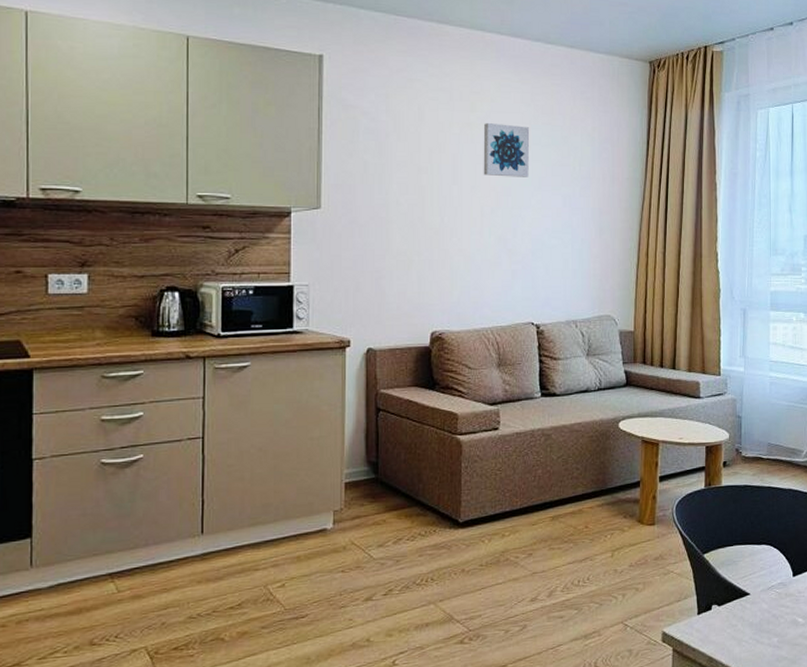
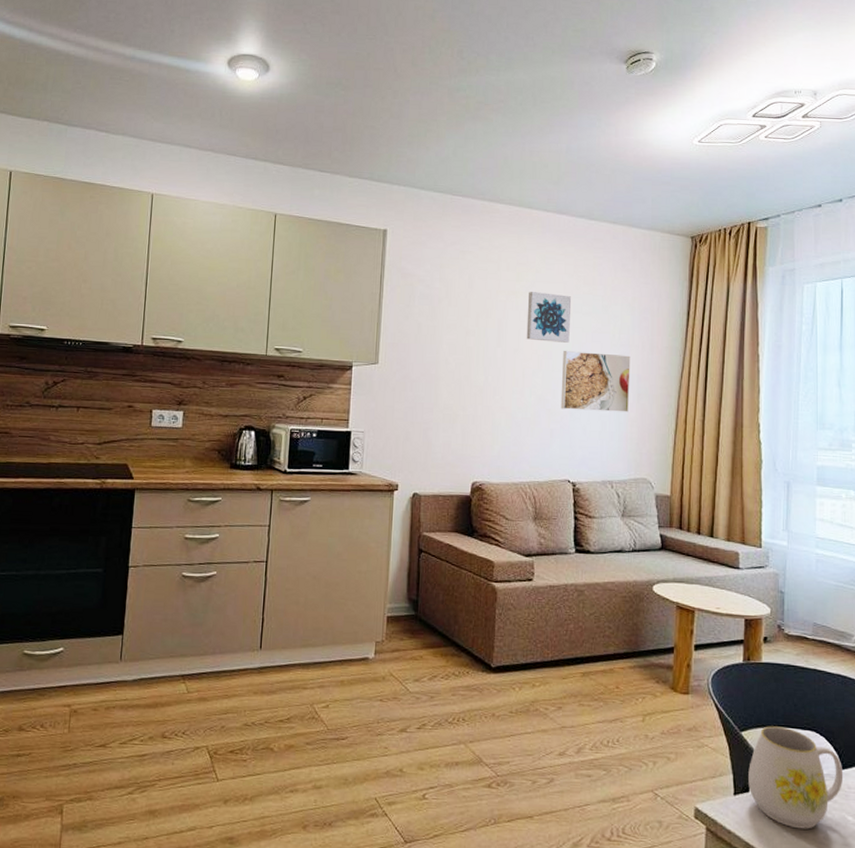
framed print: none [521,185,592,249] -> present [560,350,631,412]
mug: none [711,544,795,637] -> present [748,726,844,829]

